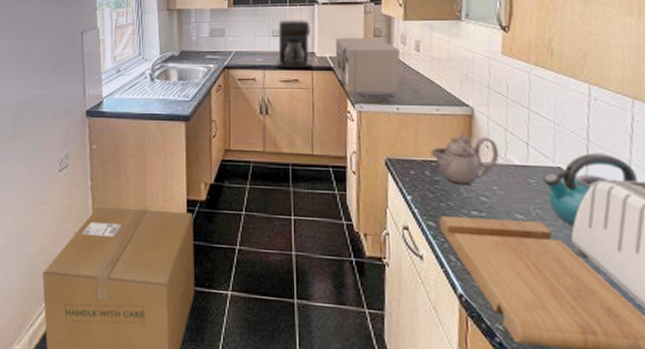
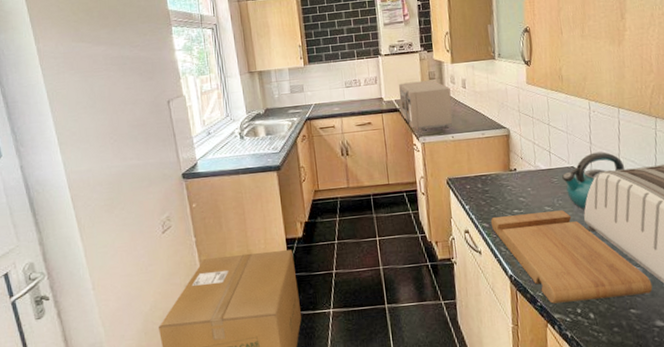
coffee maker: present [277,20,312,69] -> none [350,70,381,115]
teapot: present [430,133,499,185] -> none [480,150,531,191]

